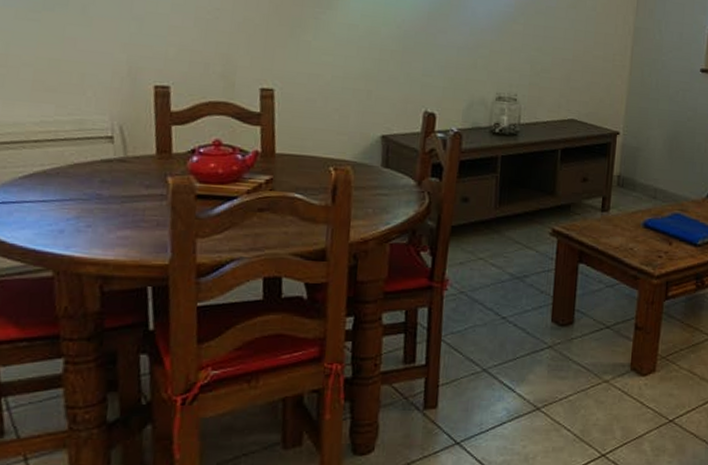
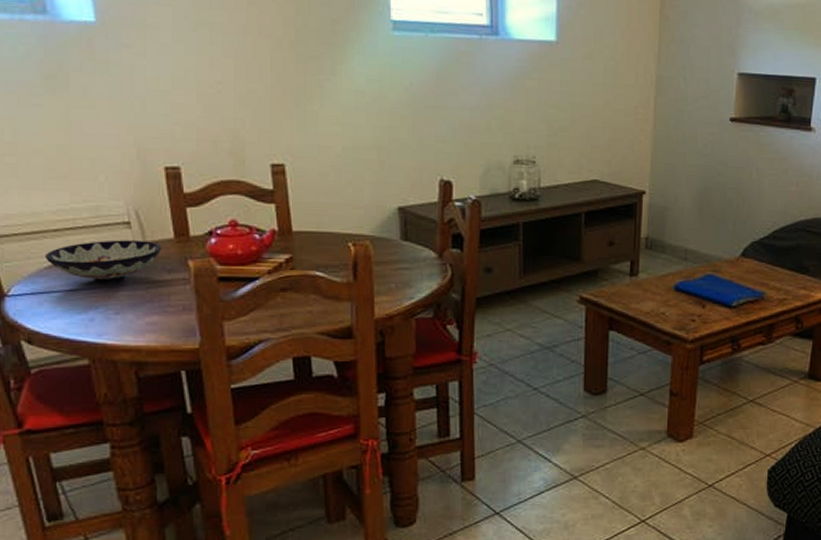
bowl: none [21,153,142,196] -> present [45,240,161,284]

